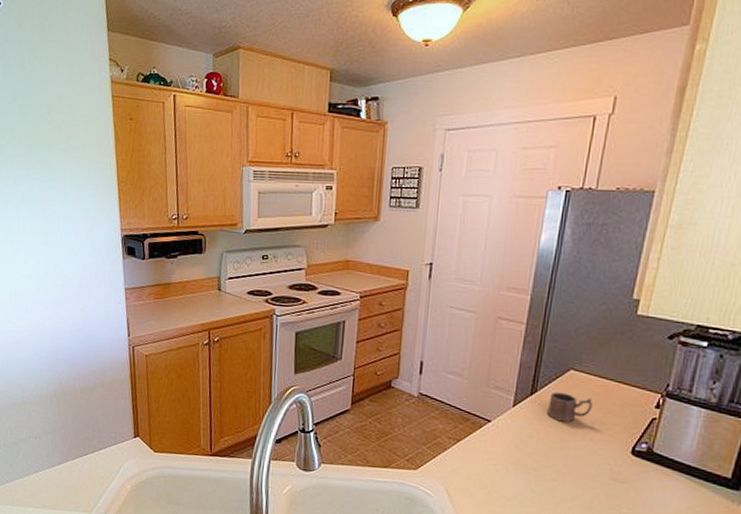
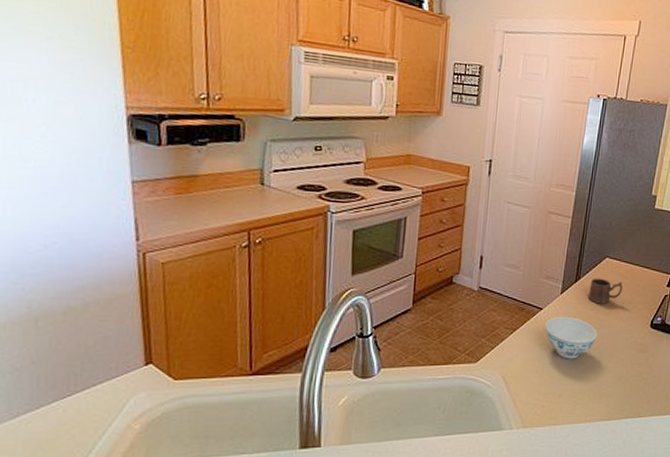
bowl: none [494,431,559,480] -> present [545,317,597,359]

